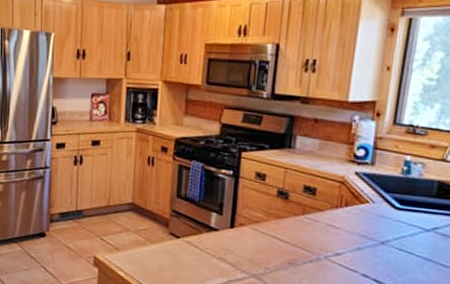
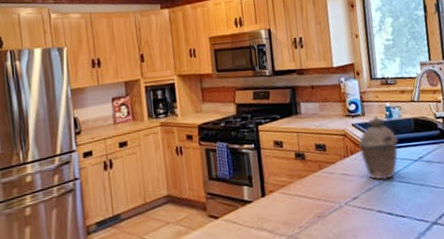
kettle: none [357,168,412,244] -> present [358,115,399,181]

